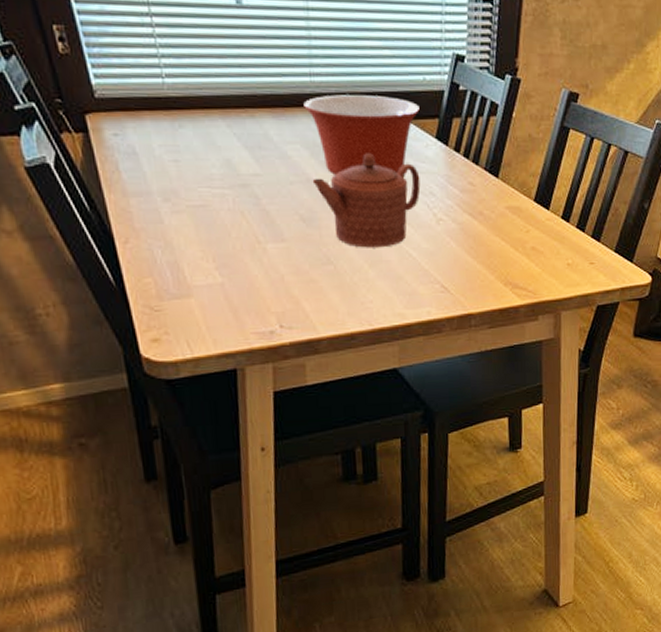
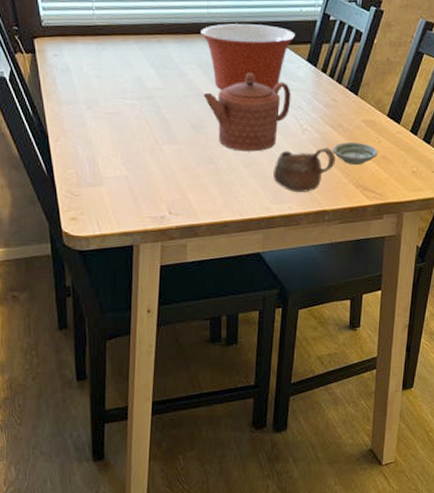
cup: none [405,239,478,294] -> present [273,147,335,192]
saucer: none [474,233,527,258] -> present [333,143,378,165]

